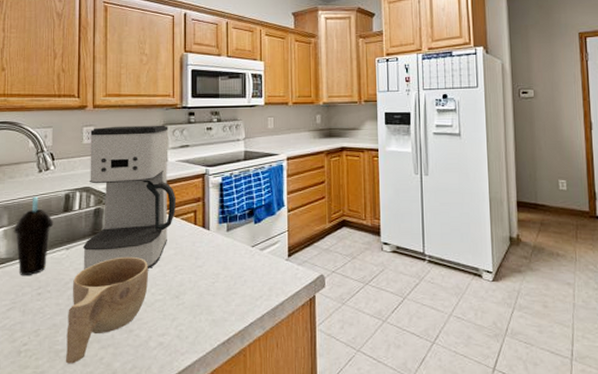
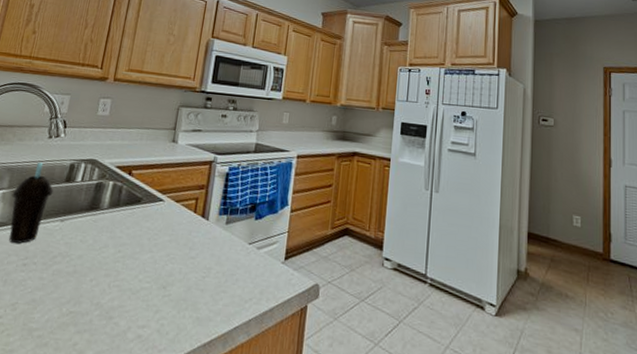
cup: present [65,256,149,364] -> none [37,236,141,346]
coffee maker: present [83,125,176,269] -> none [75,101,184,253]

